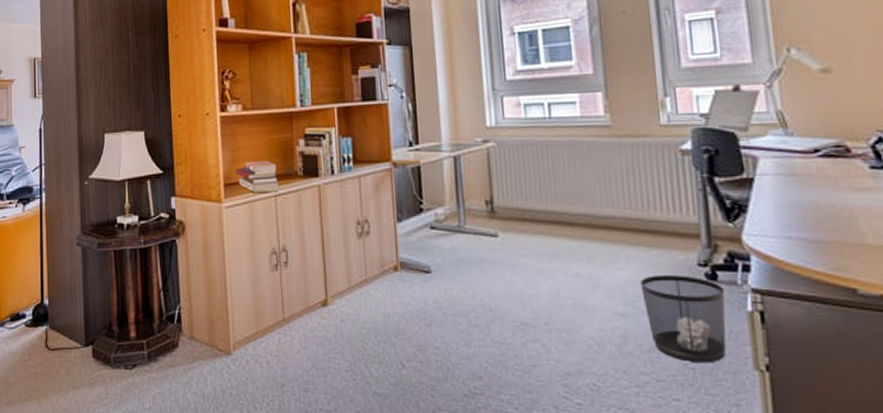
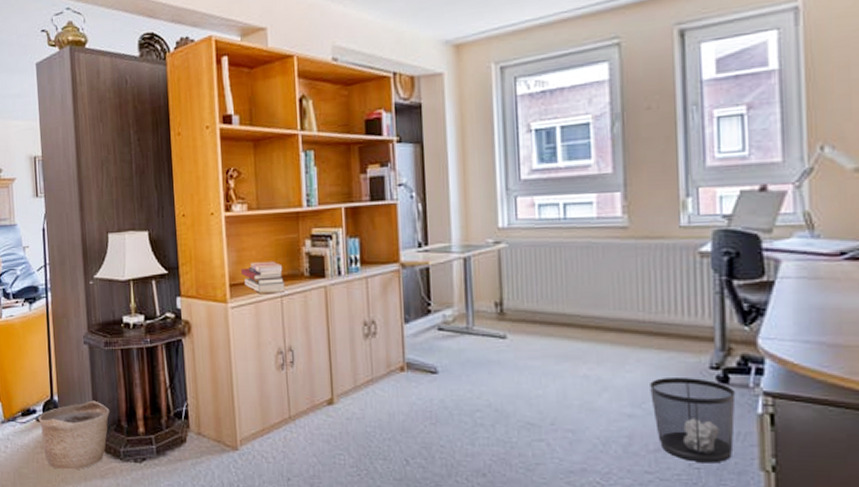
basket: none [28,304,101,378] -> present [38,400,110,470]

